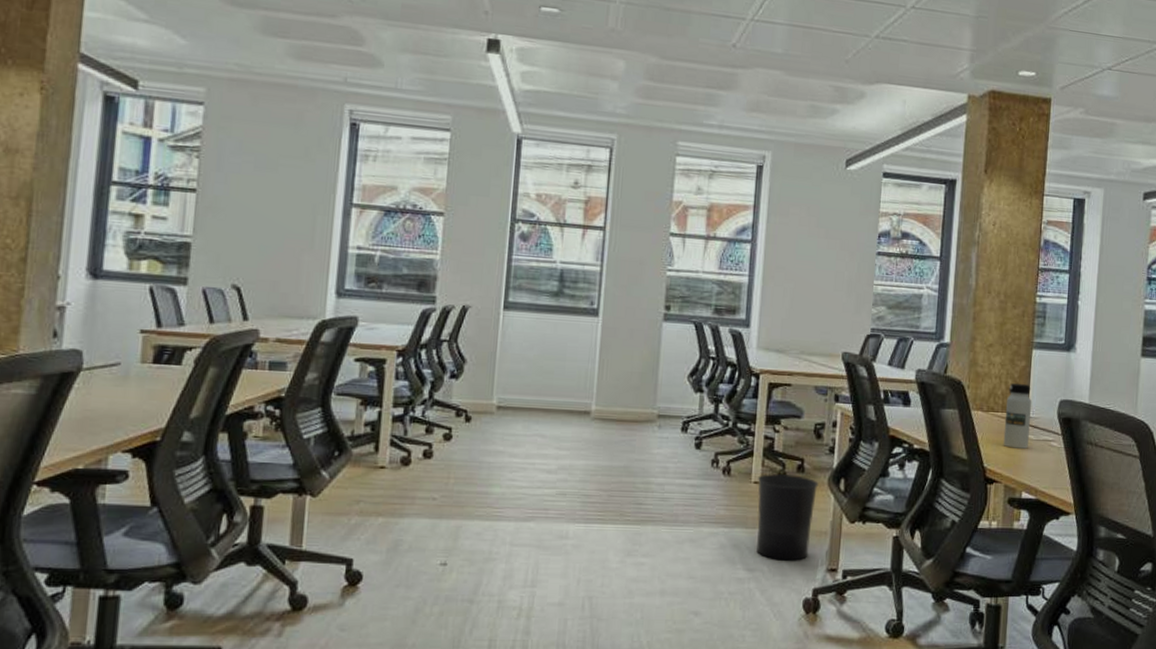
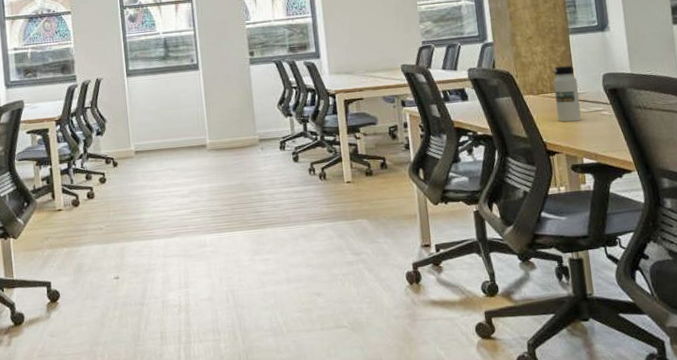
waste bin: present [757,474,819,561] -> none [348,171,403,244]

